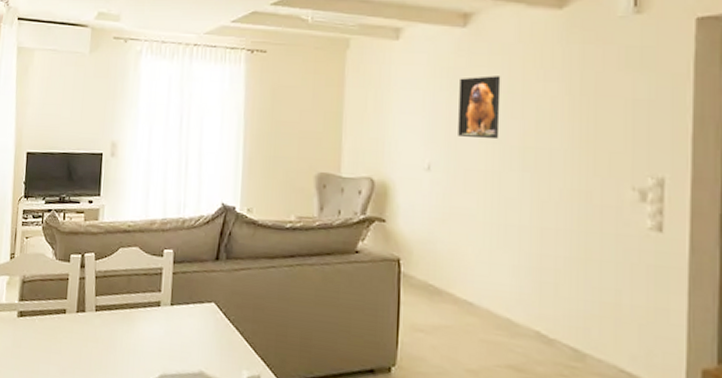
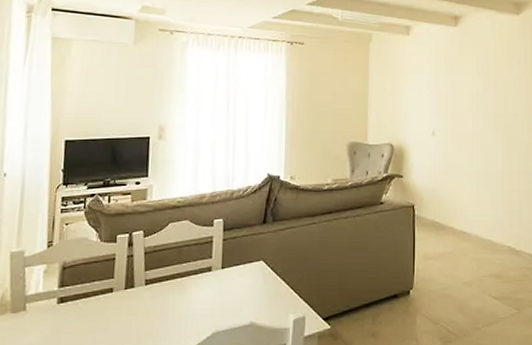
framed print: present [458,75,501,140] -> none [453,62,481,110]

